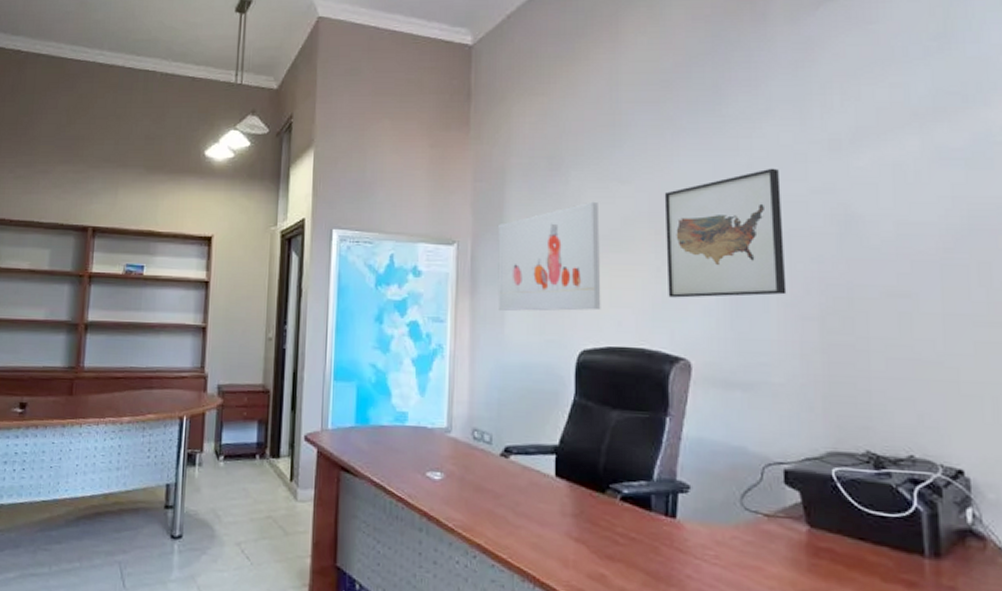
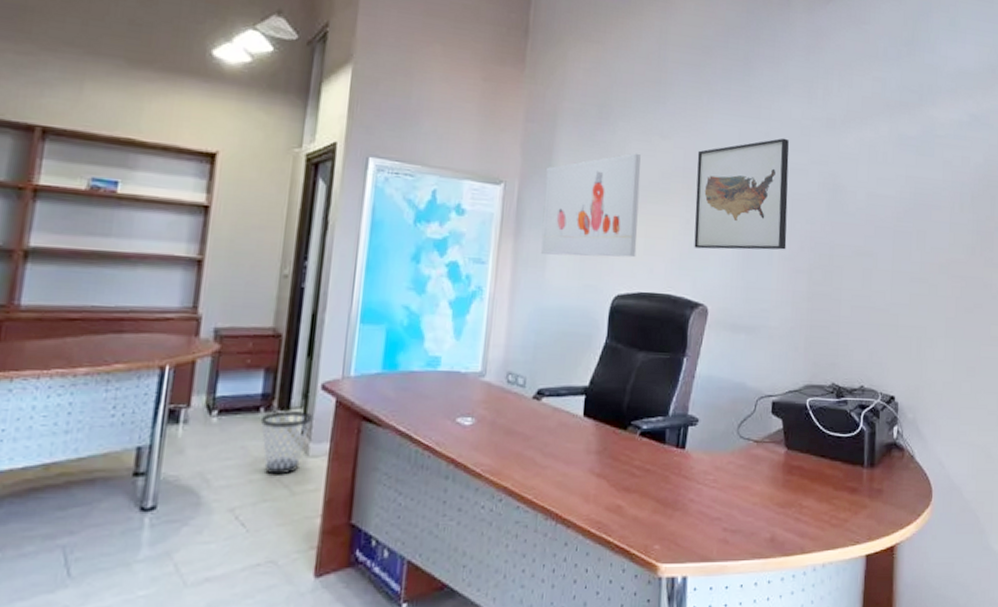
wastebasket: none [256,458,298,516] -> present [260,411,312,475]

